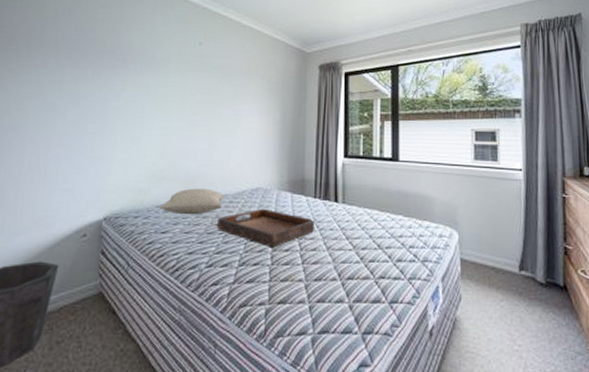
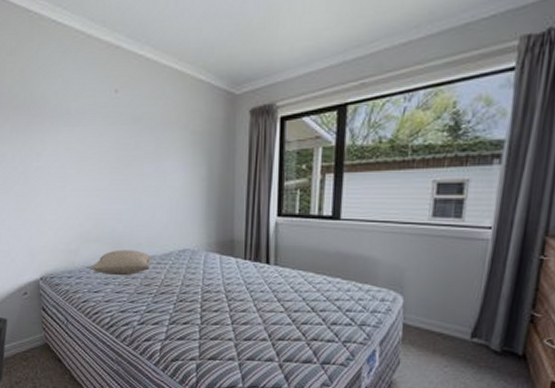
serving tray: present [217,208,315,248] -> none [146,269,245,309]

